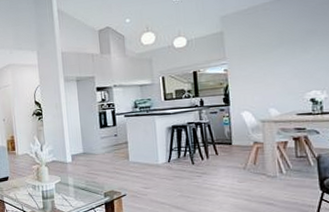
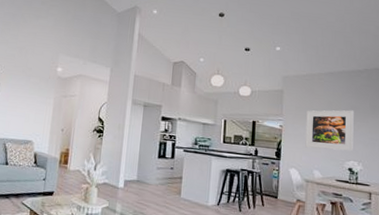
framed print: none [253,35,314,87] -> present [305,110,354,152]

